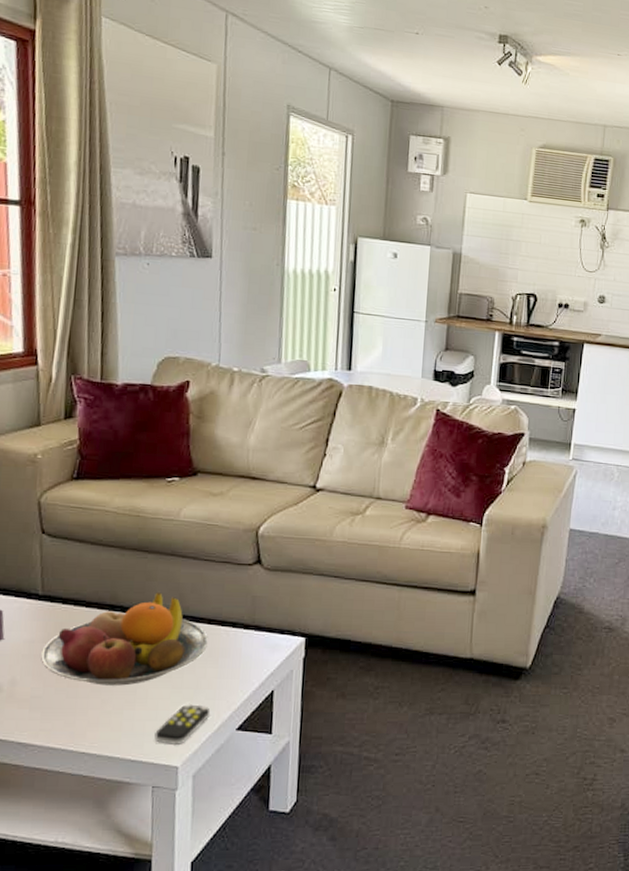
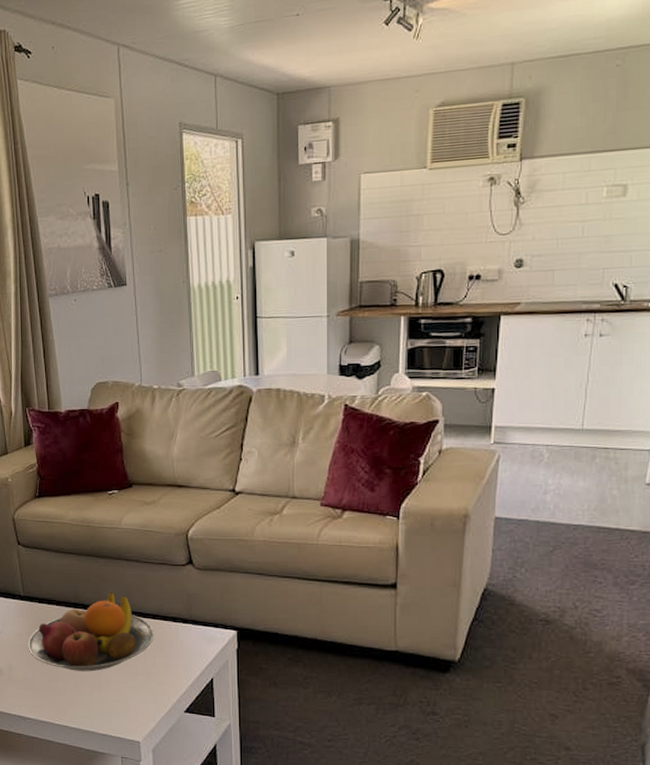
remote control: present [154,704,211,746] -> none [119,688,162,724]

